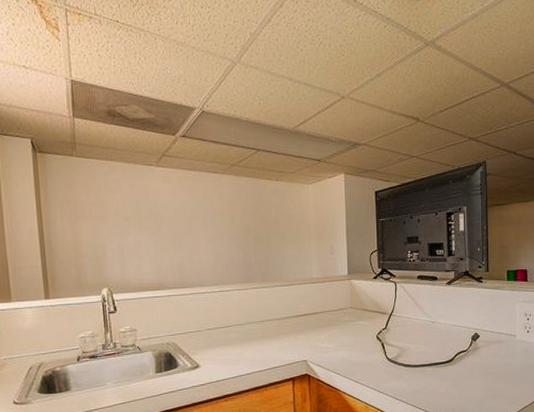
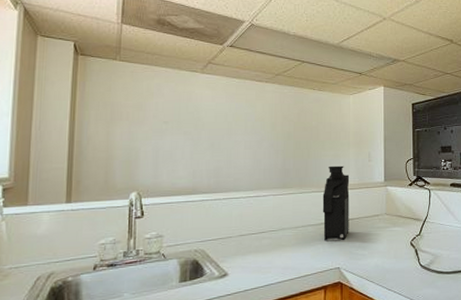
coffee maker: none [286,259,314,334] -> present [322,165,350,240]

